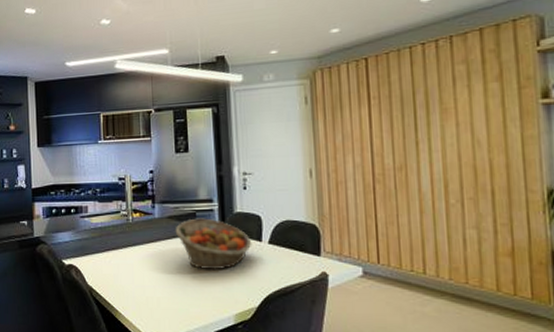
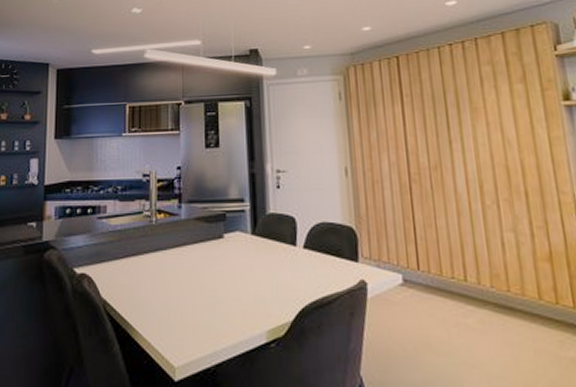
fruit basket: present [175,218,252,271] -> none [202,219,286,279]

